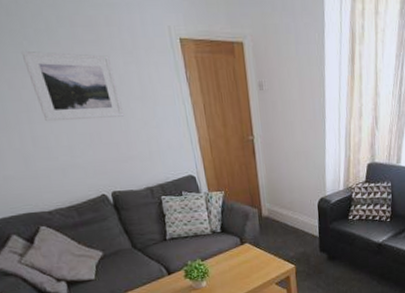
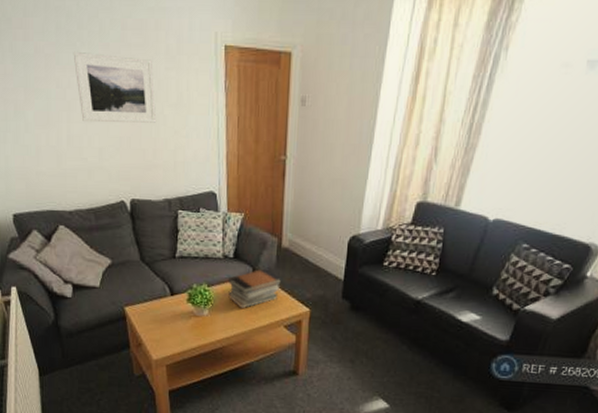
book stack: none [220,237,268,276] -> present [228,268,282,309]

